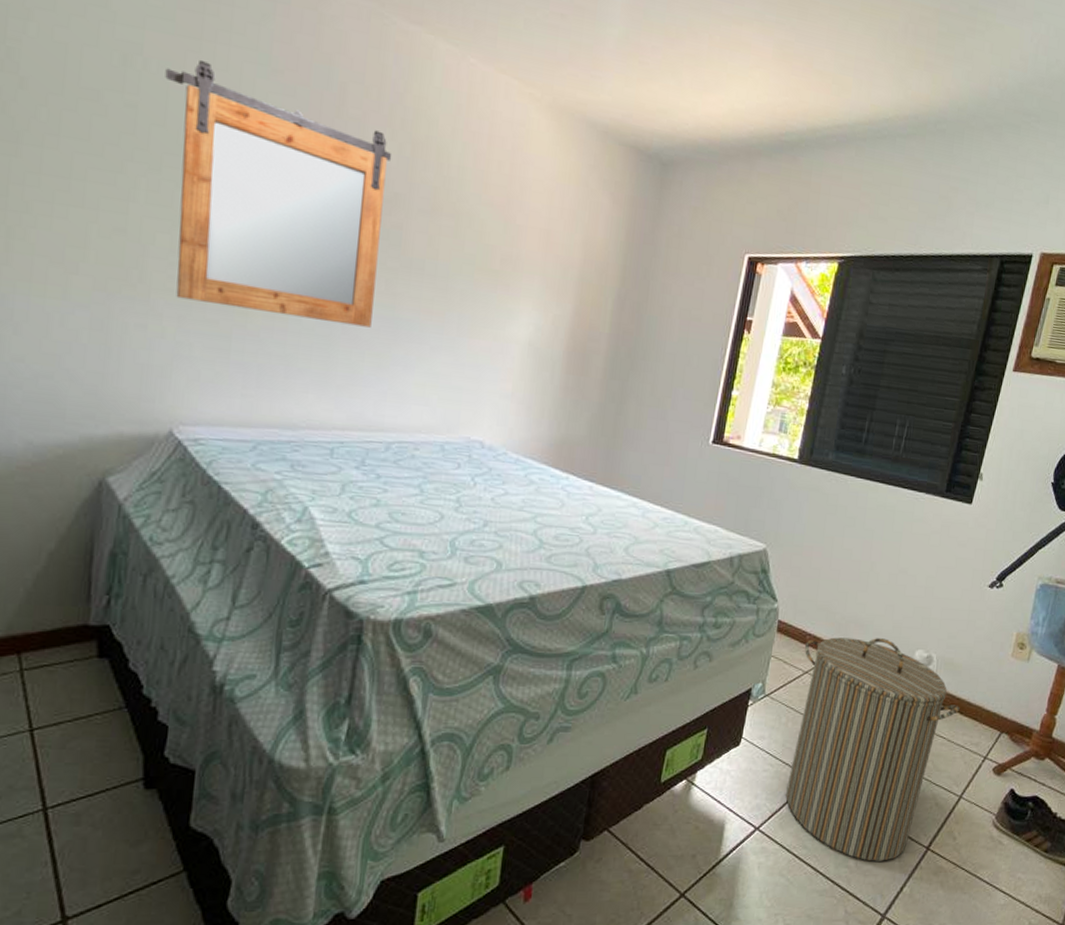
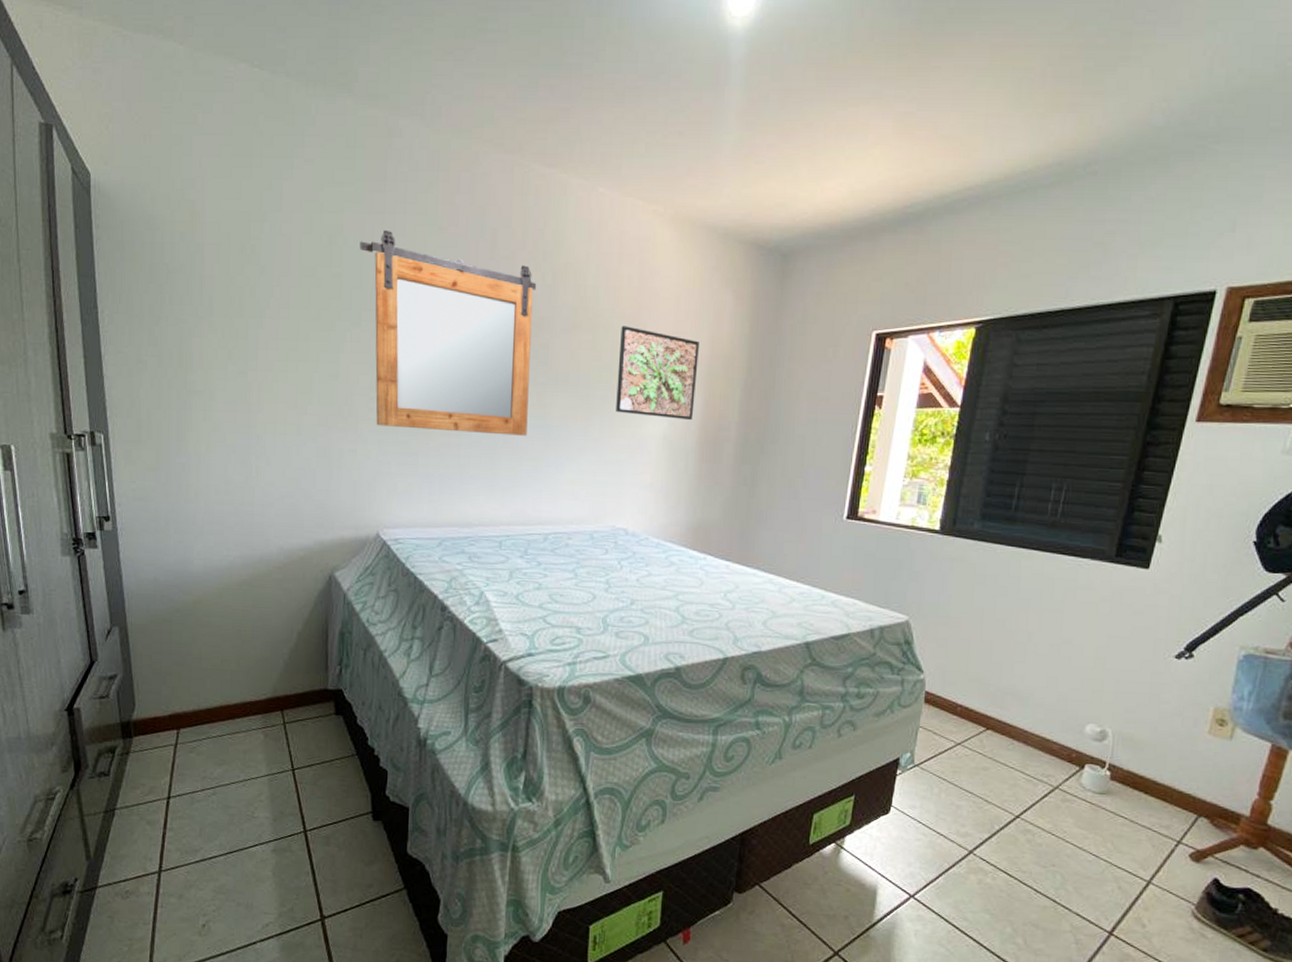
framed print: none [477,215,572,328] -> present [616,326,699,421]
laundry hamper: present [786,637,960,862] -> none [942,709,1144,942]

